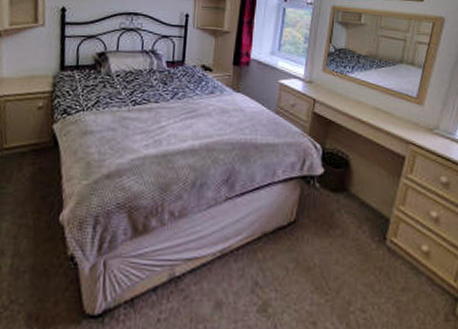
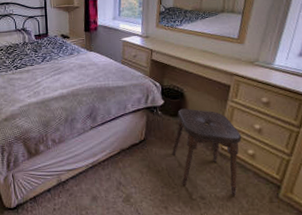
stool: none [328,182,416,310] -> present [172,108,242,196]

